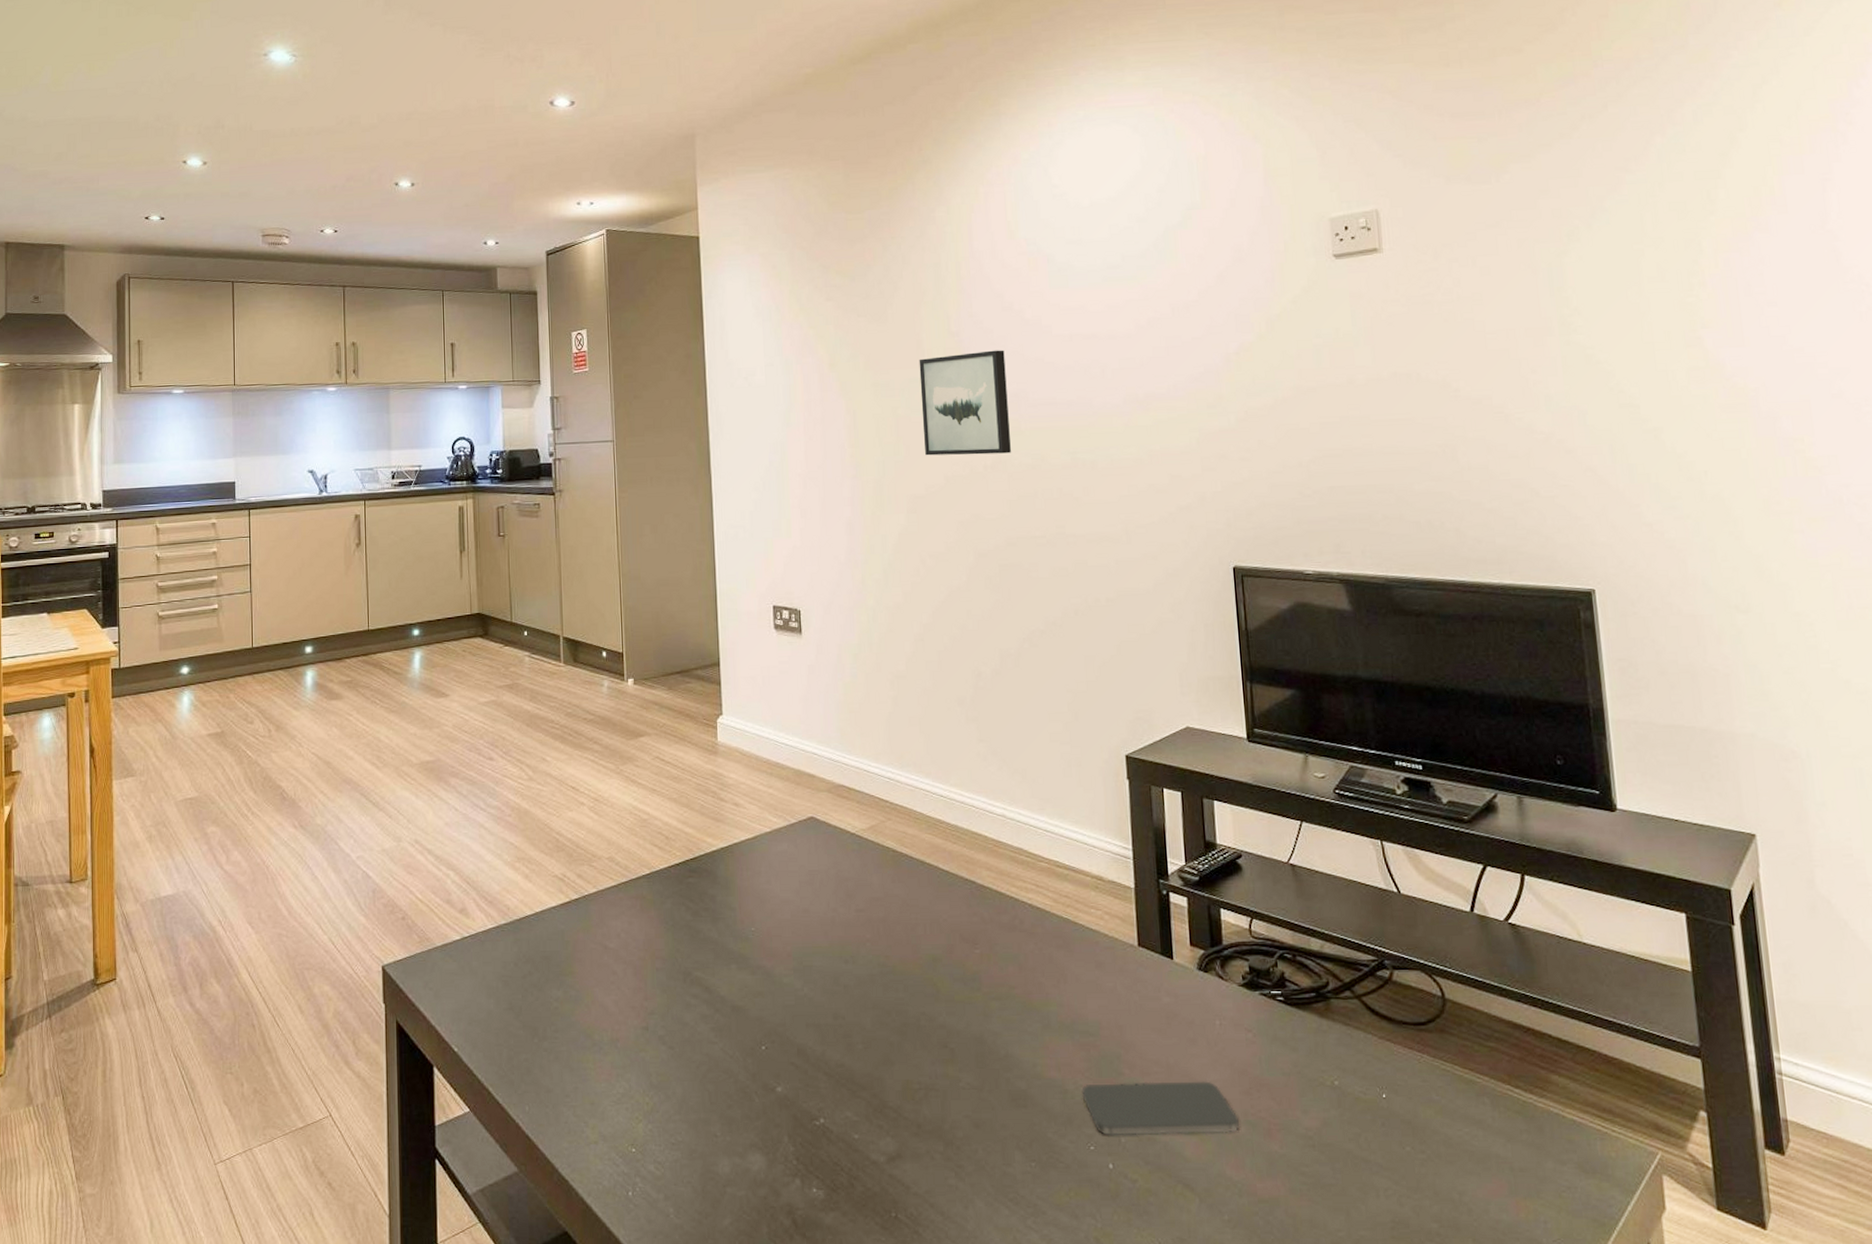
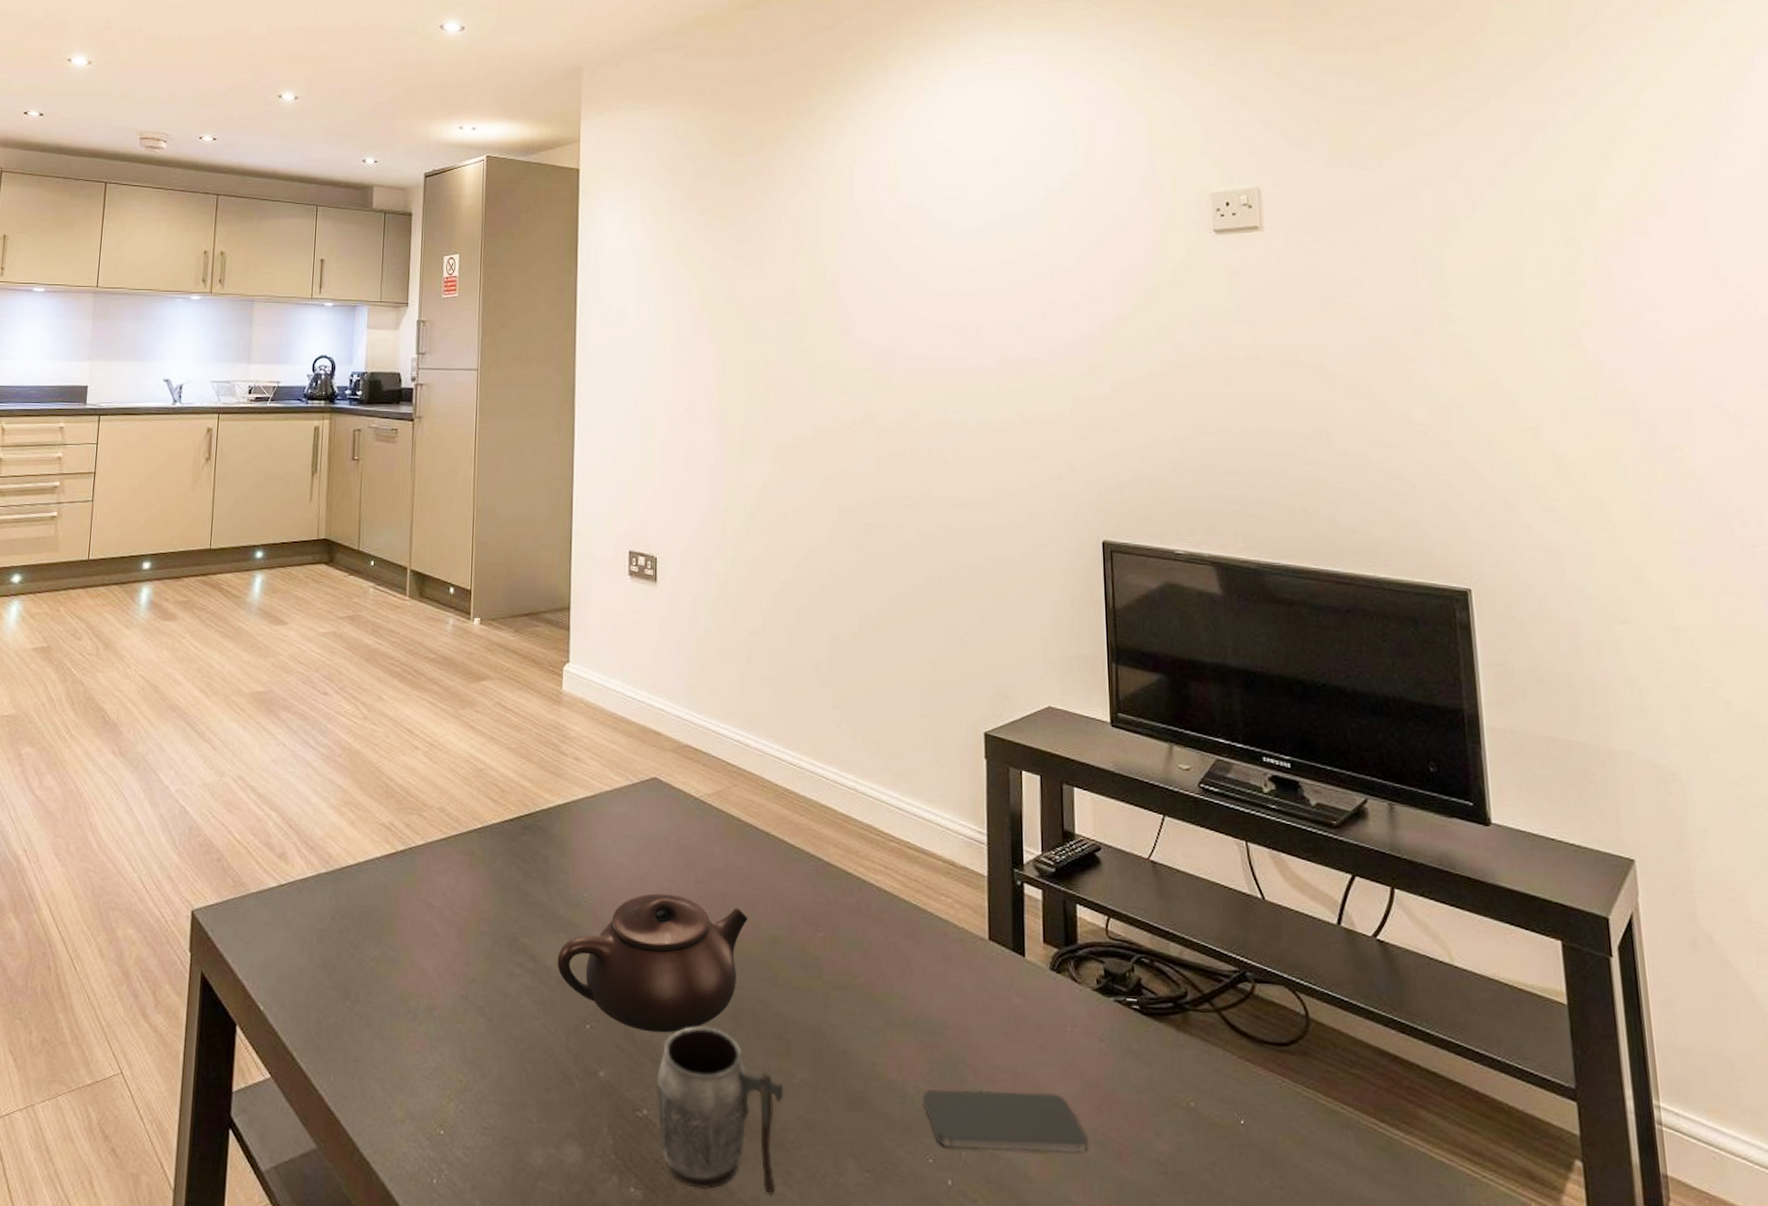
teapot: none [730,923,909,1049] -> present [557,893,748,1033]
mug: none [830,1041,952,1186] -> present [656,1026,784,1194]
wall art: present [919,350,1011,456] -> none [793,303,881,409]

